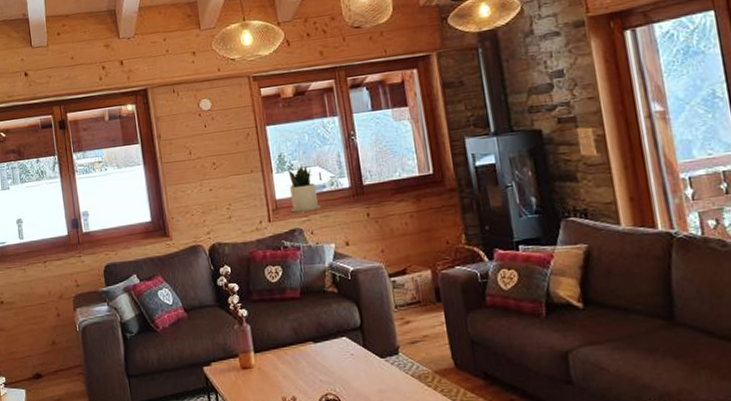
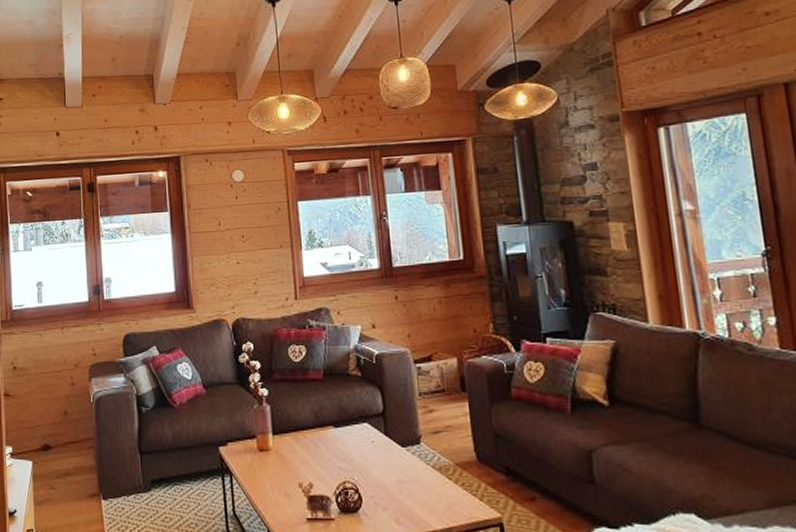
planter: present [288,165,321,214] -> none [317,243,349,293]

